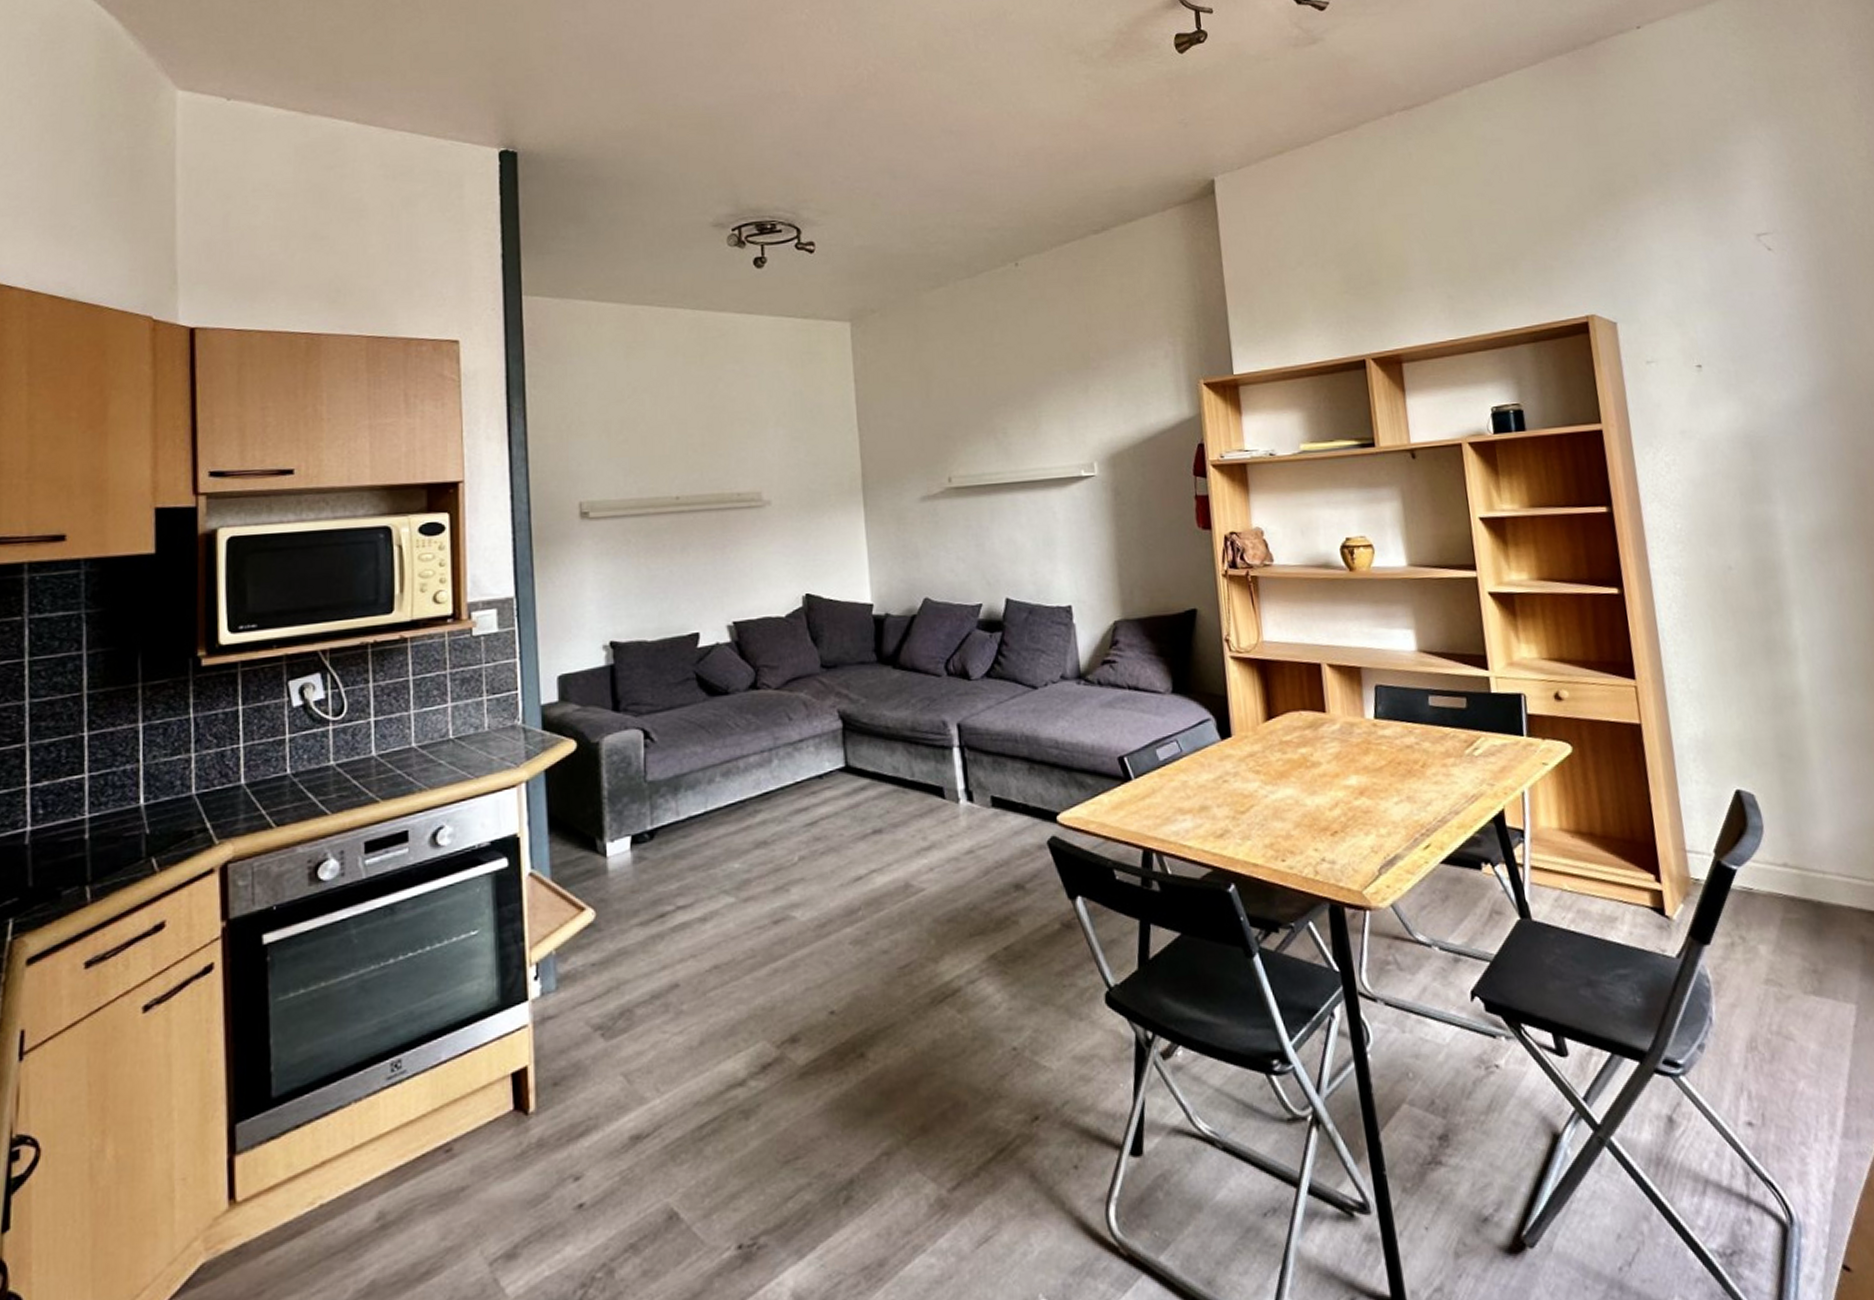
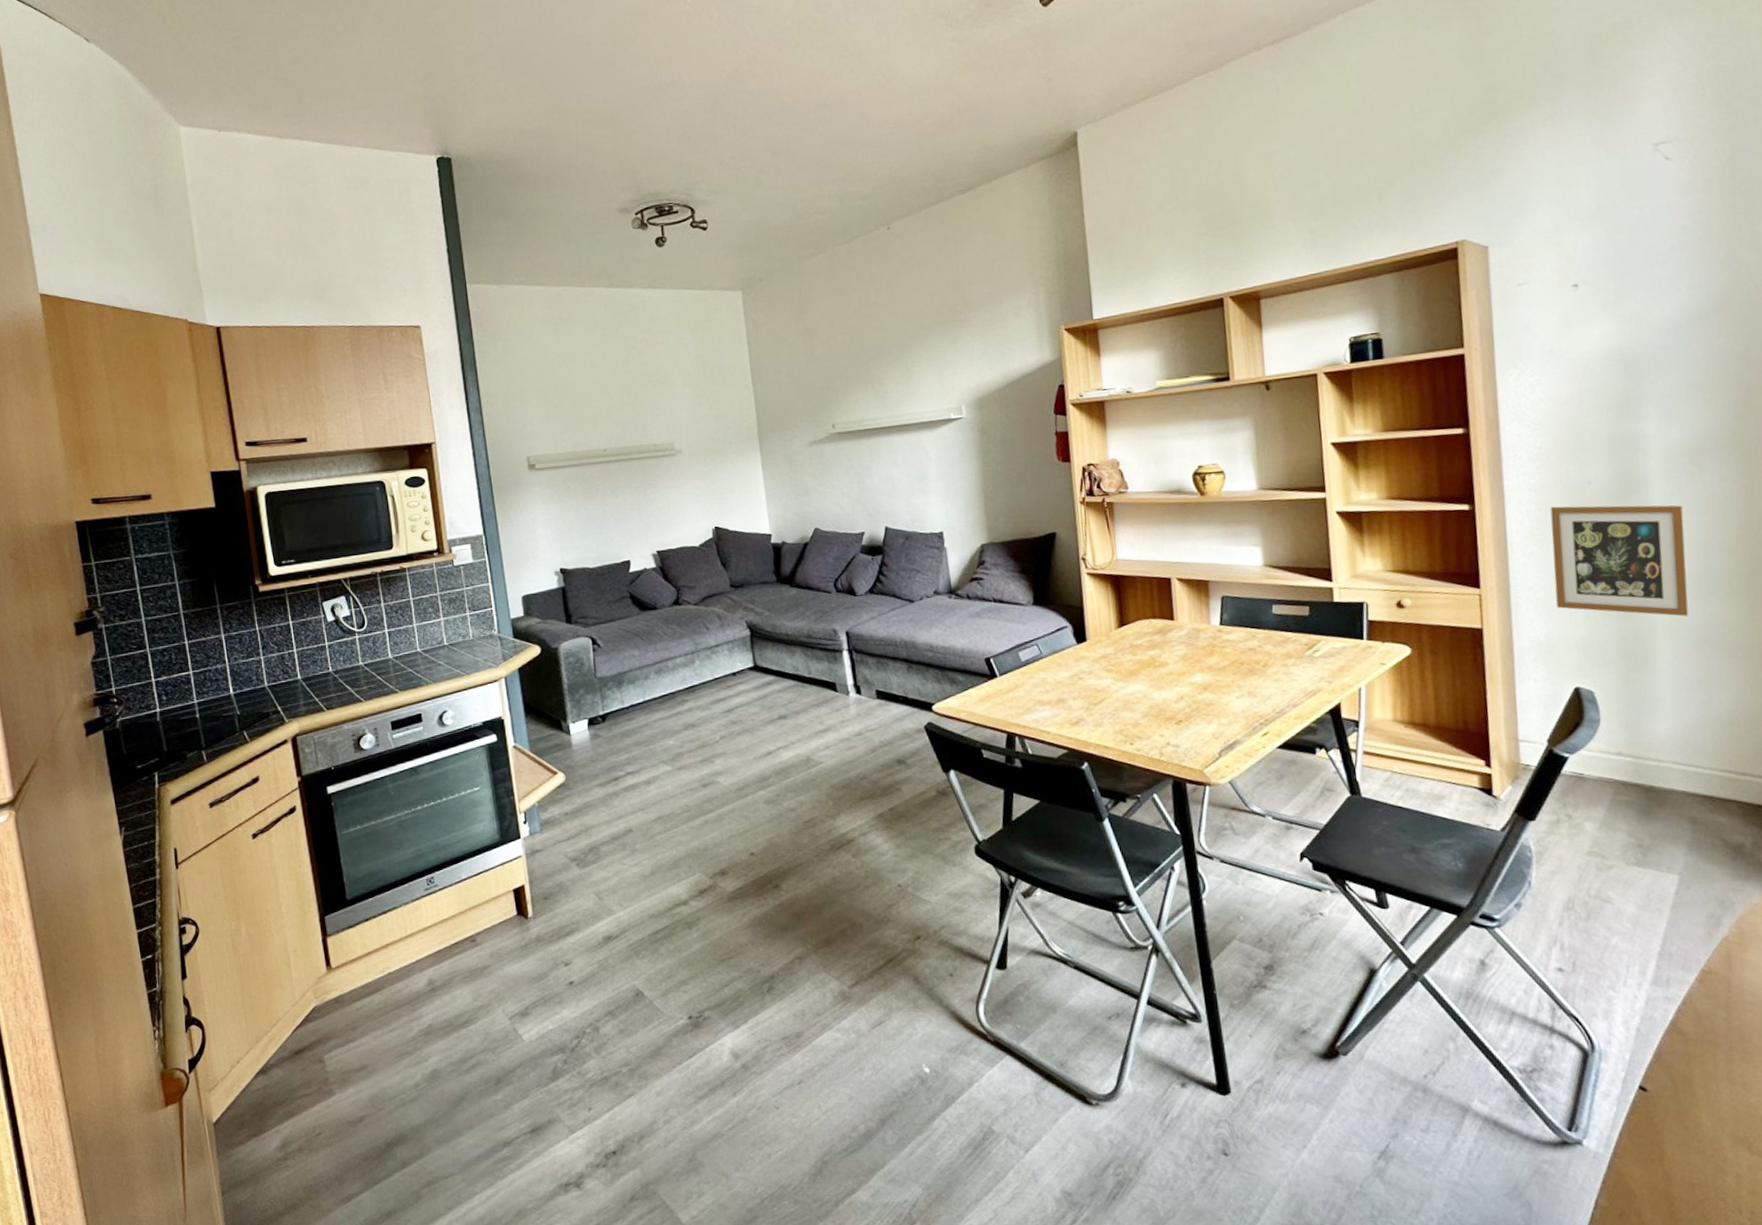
picture frame: none [1695,591,1835,712] -> present [1550,505,1689,617]

